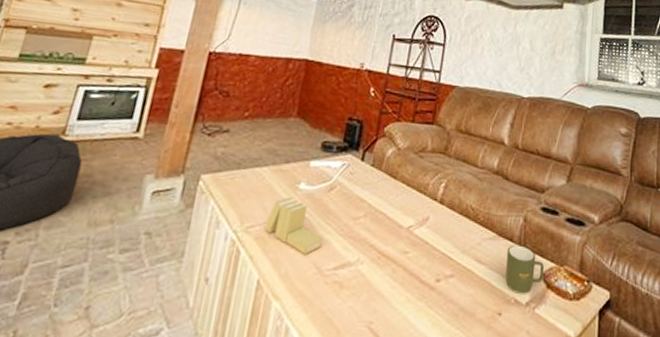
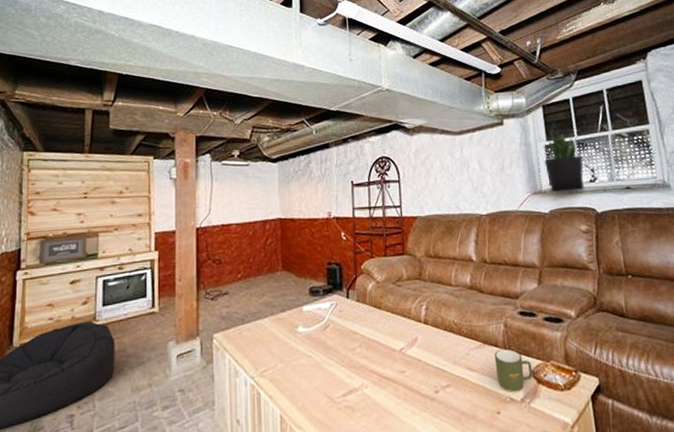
picture frame: none [11,30,78,62] -> present [39,235,87,265]
books: present [264,197,323,256] -> none [276,340,328,389]
planter: none [596,23,635,92] -> present [541,129,584,193]

